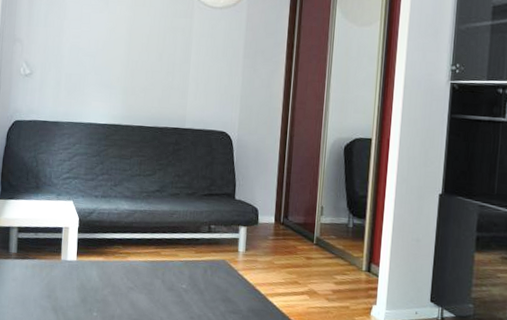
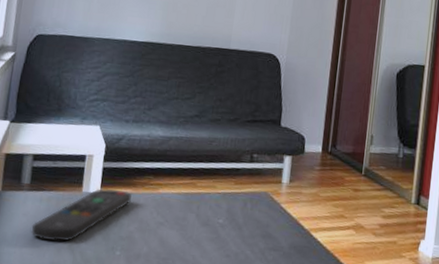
remote control: none [20,256,104,303] -> present [31,188,132,241]

